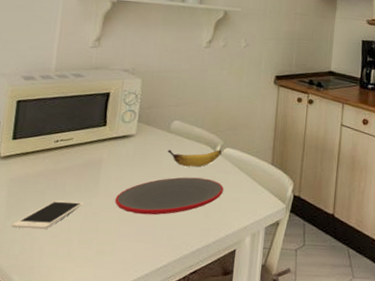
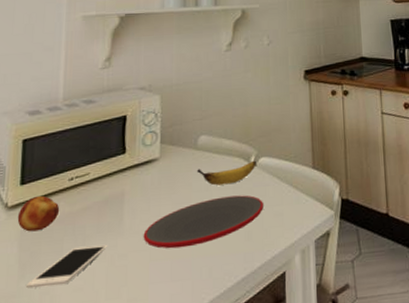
fruit: none [7,151,45,181] -> present [17,195,60,232]

